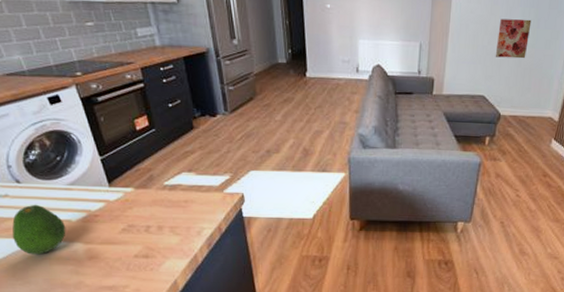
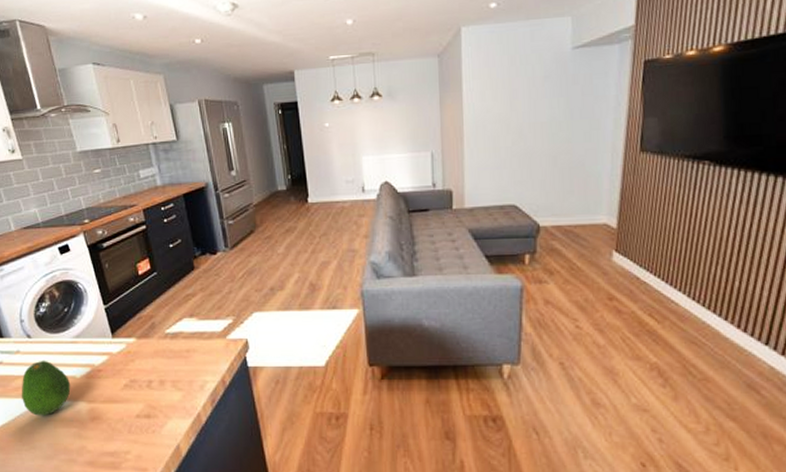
wall art: present [495,18,532,59] -> none [522,110,563,159]

